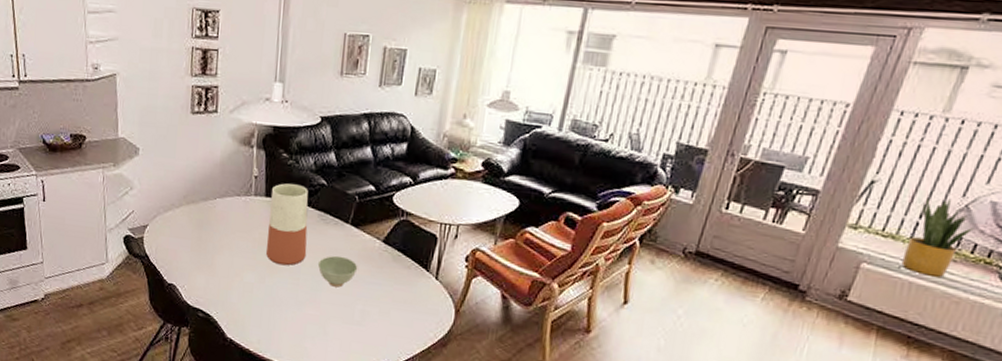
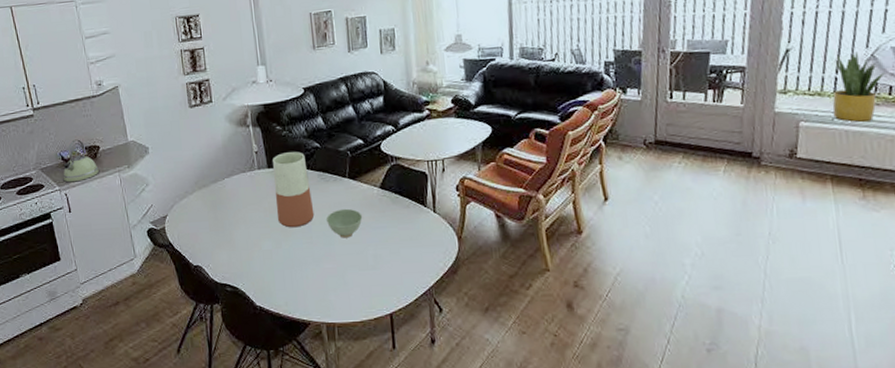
kettle: none [41,124,83,171] -> present [63,139,100,183]

